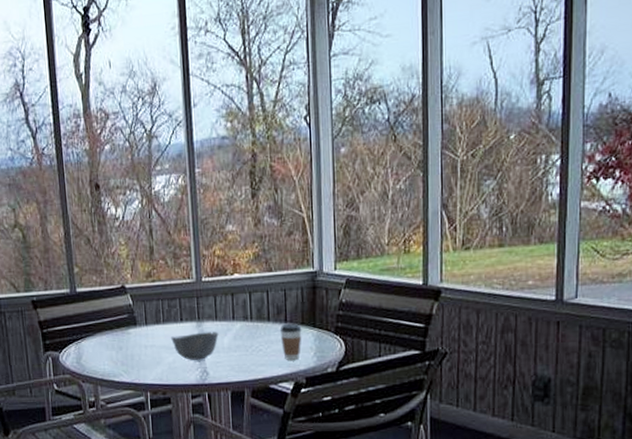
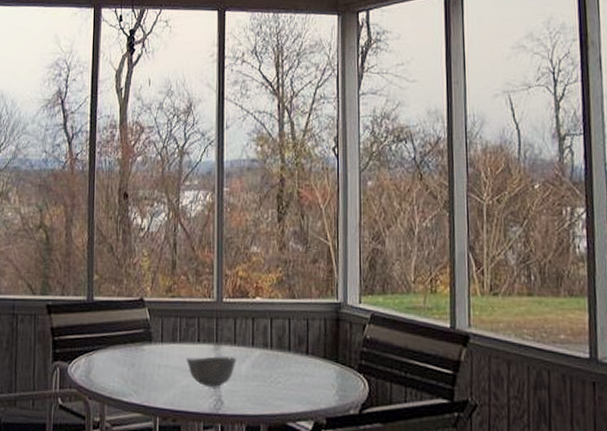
coffee cup: present [279,323,302,360] -> none [300,355,324,397]

